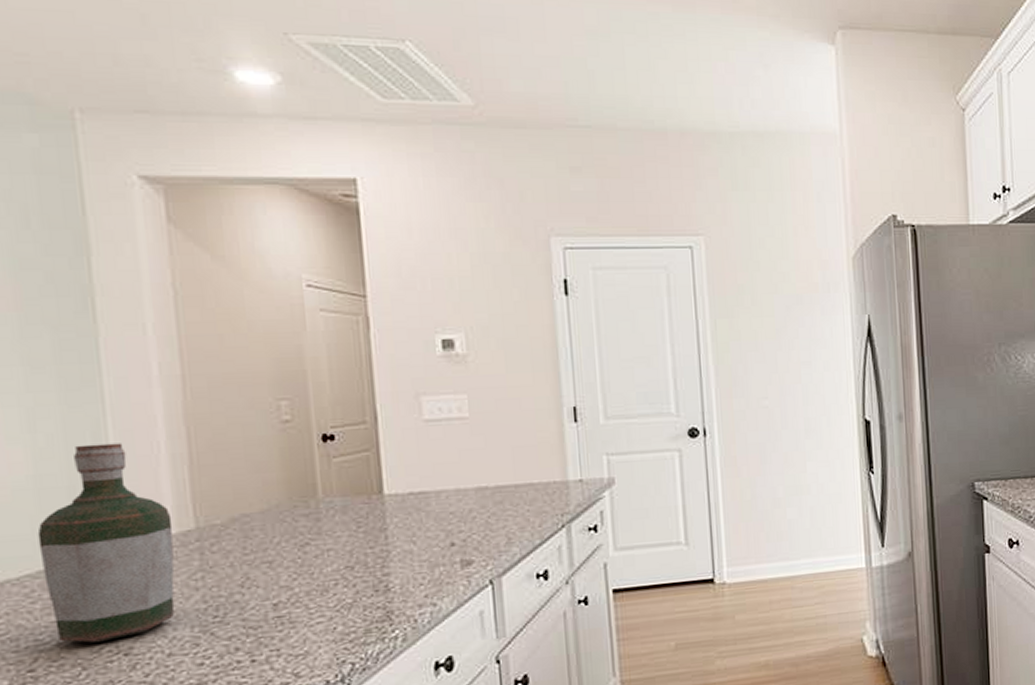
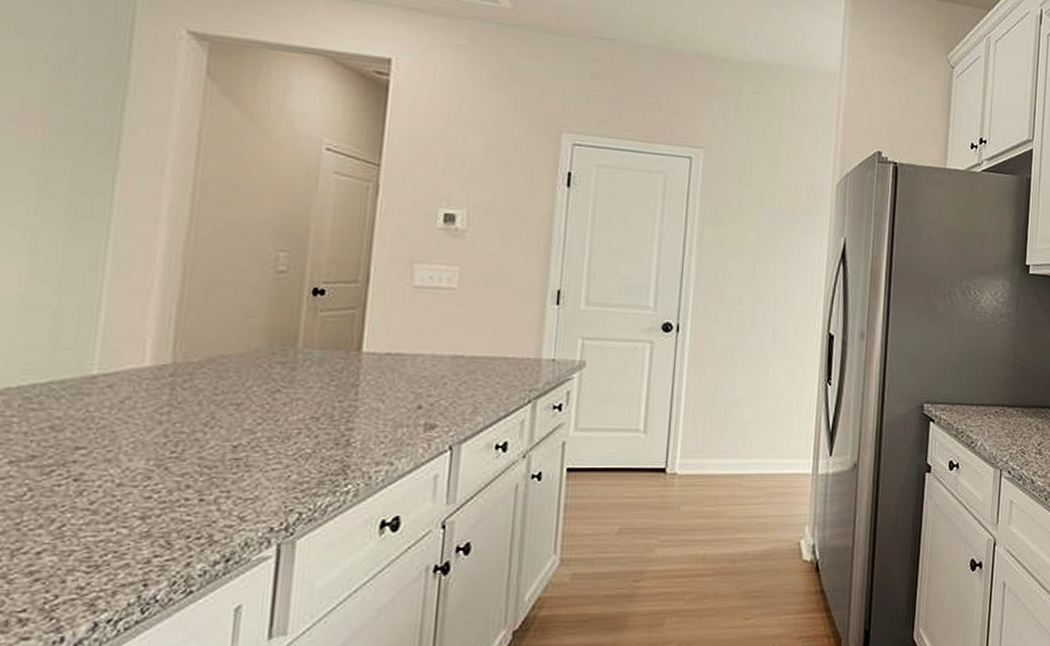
bottle: present [37,443,175,643] -> none [10,271,151,464]

